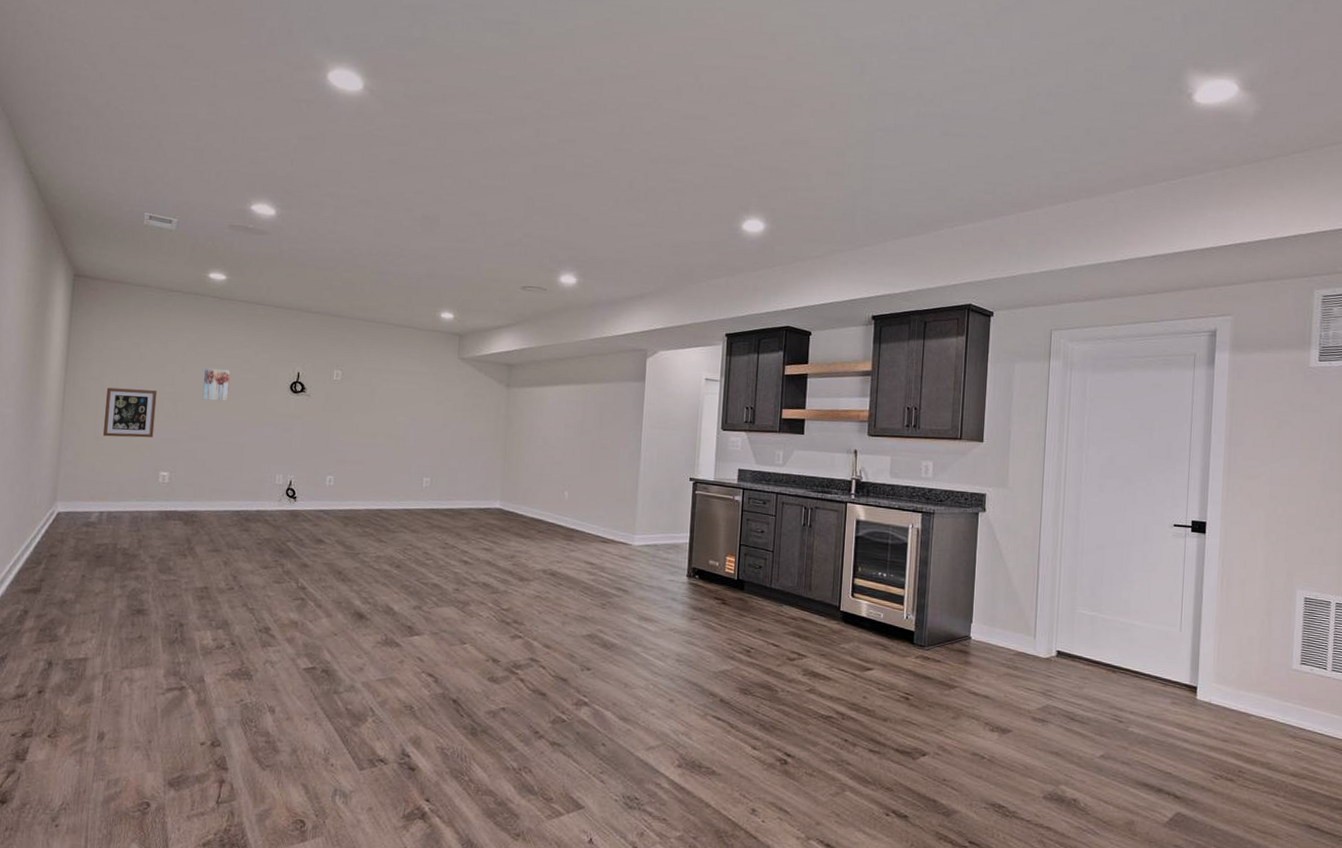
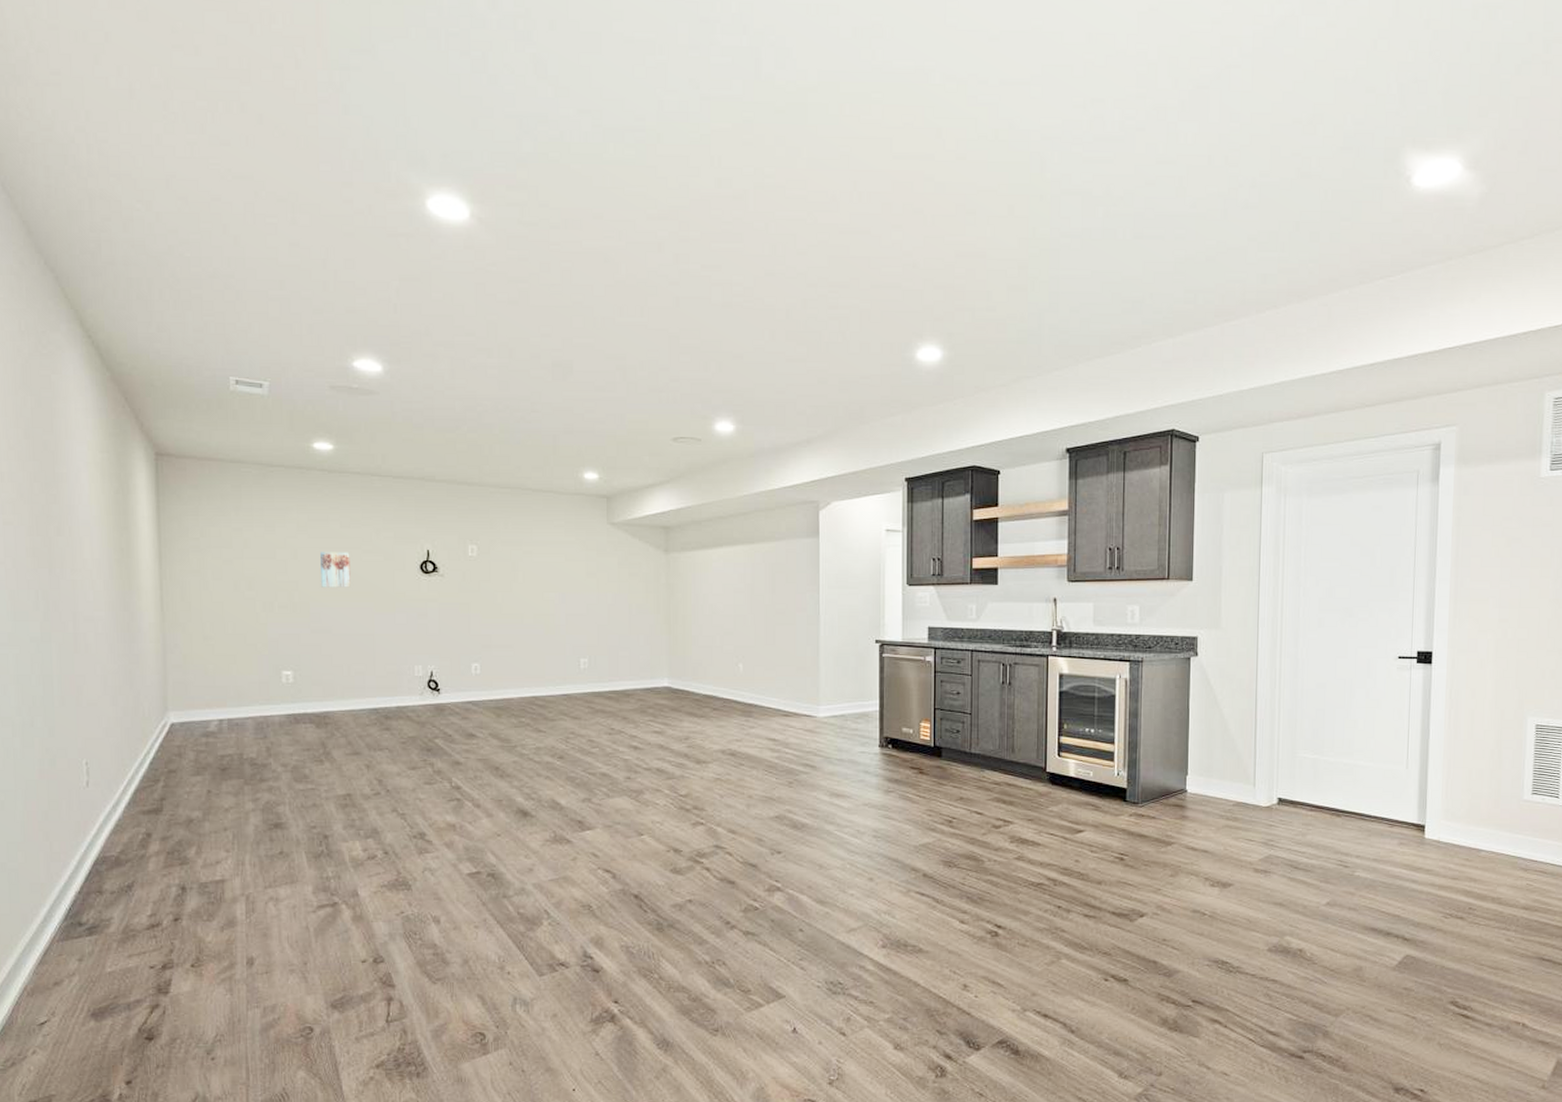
wall art: present [103,387,158,438] -> none [209,580,270,636]

